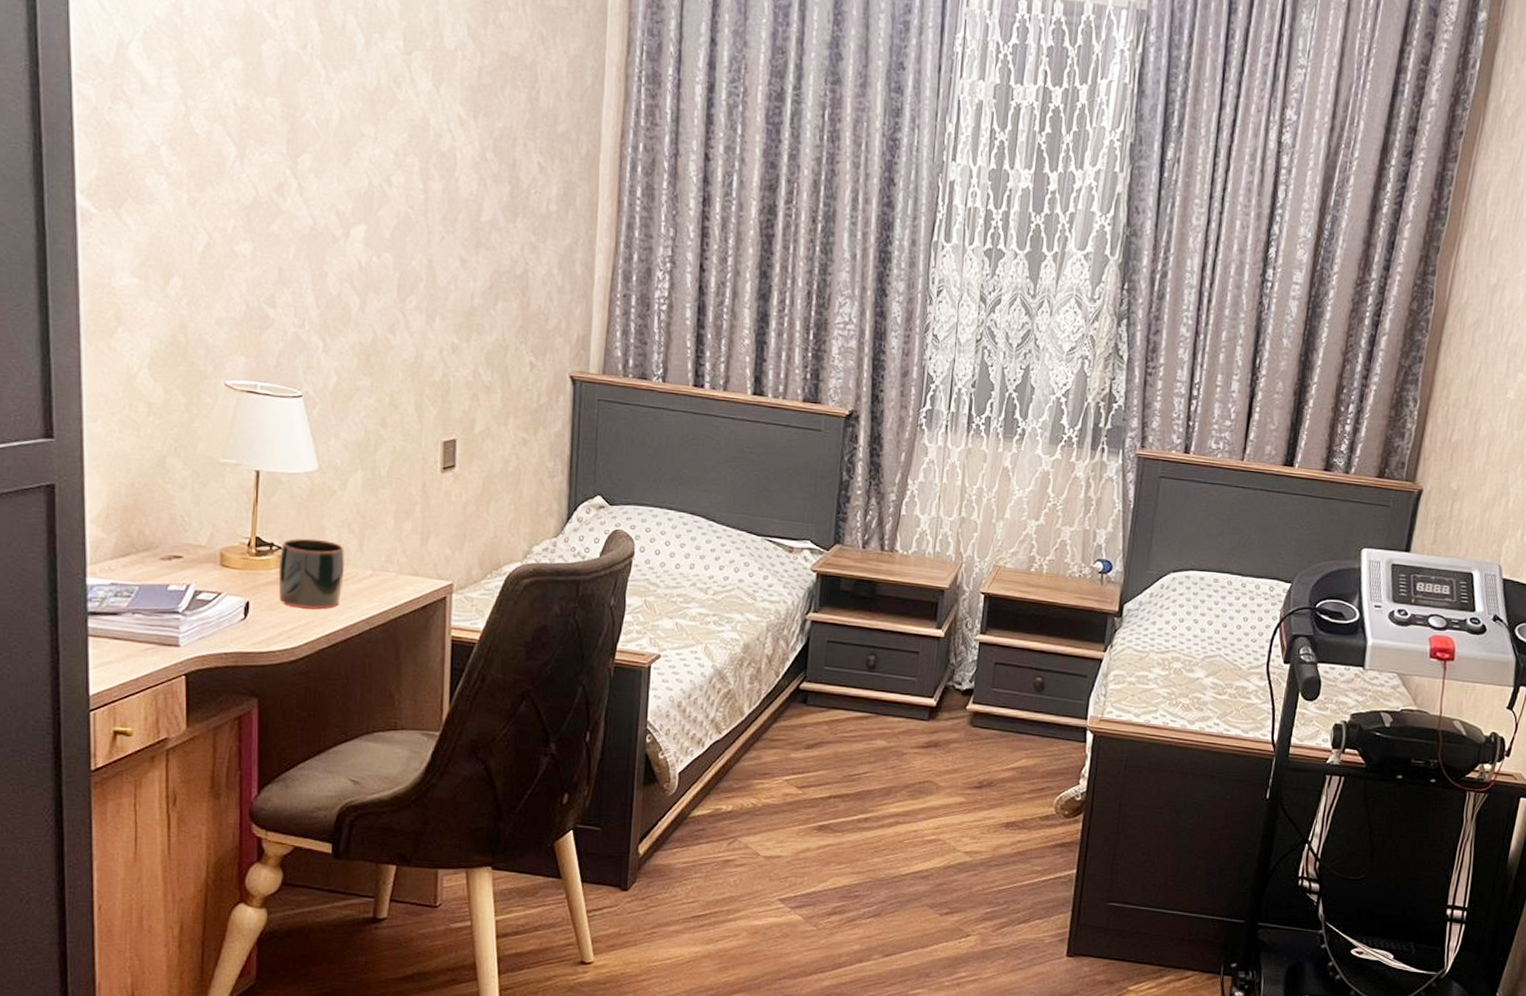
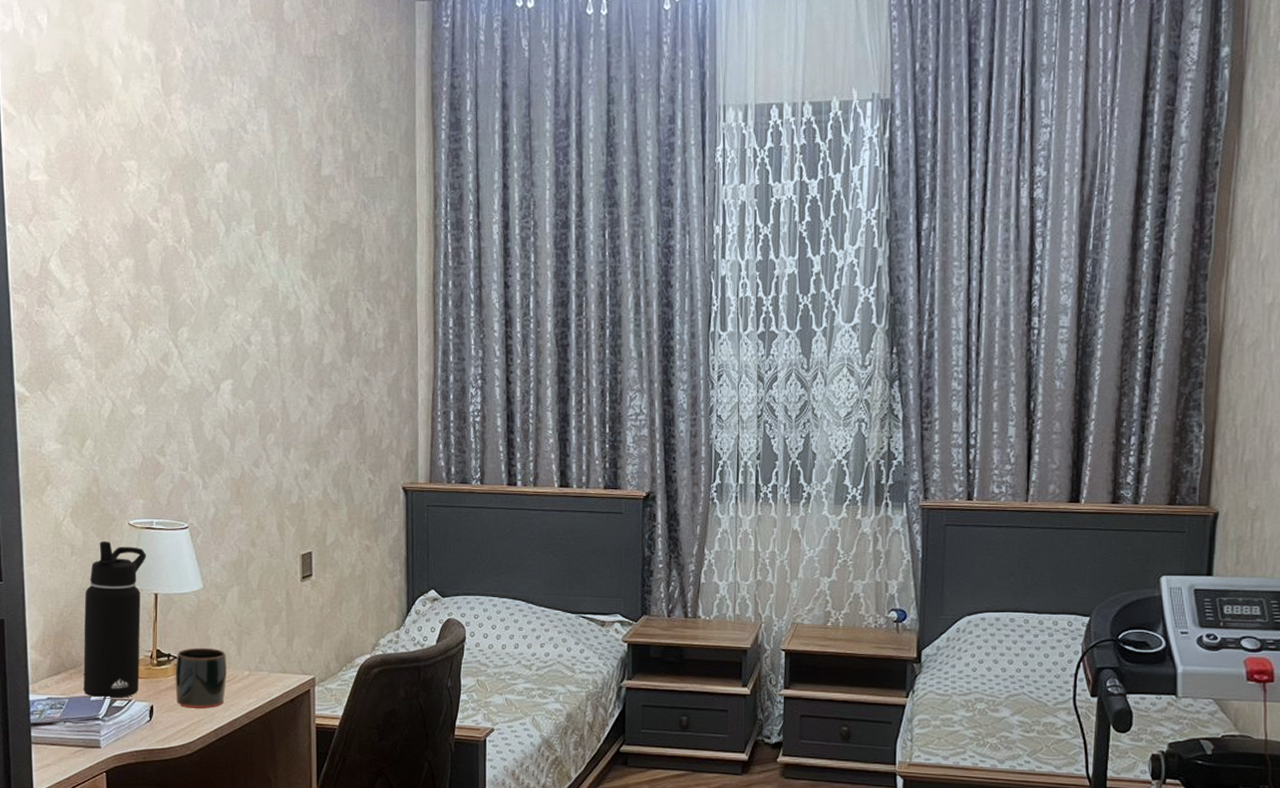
water bottle: none [159,402,246,591] -> present [83,541,146,699]

